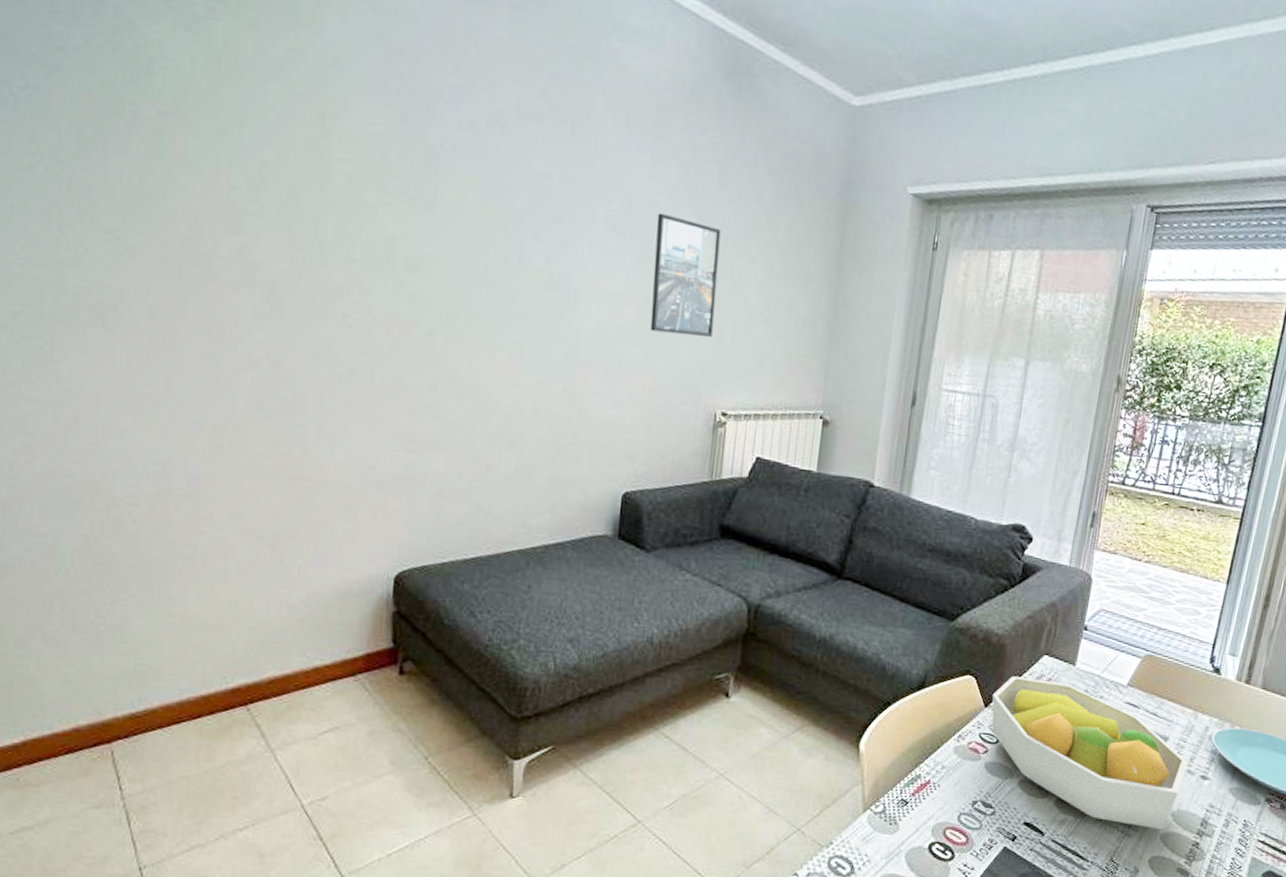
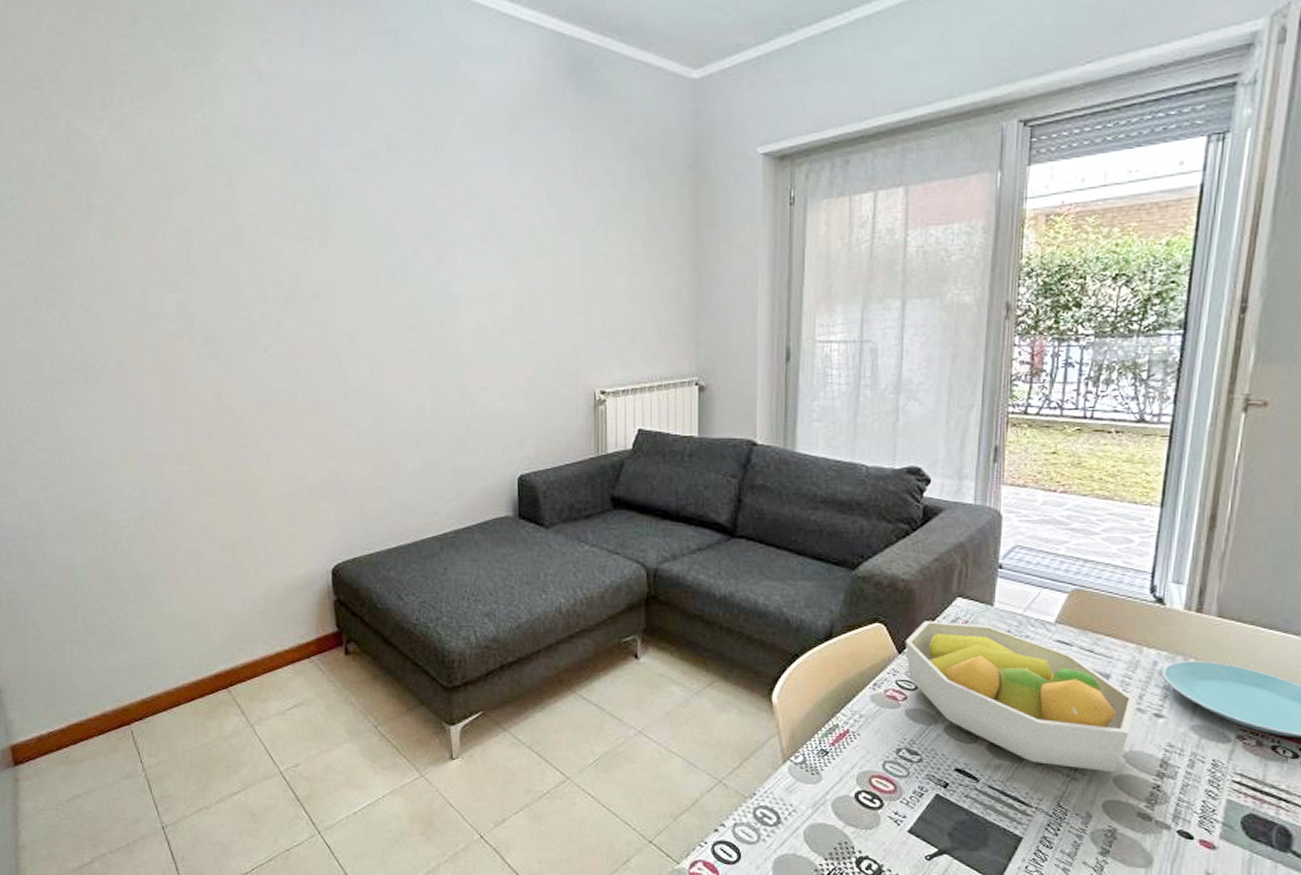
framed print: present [650,213,721,338] -> none [520,214,584,324]

